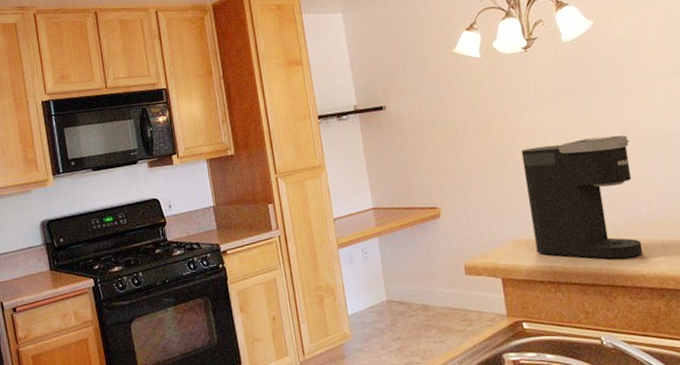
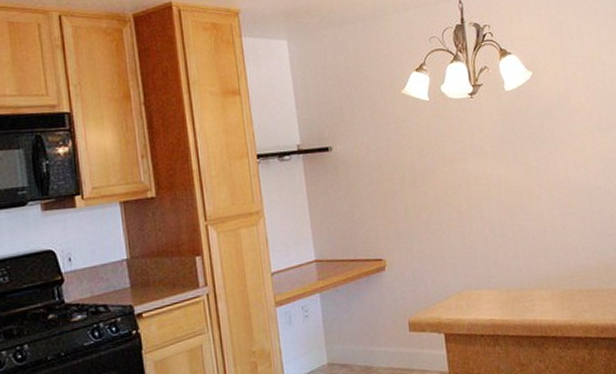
coffee maker: present [521,135,643,260] -> none [465,186,571,311]

